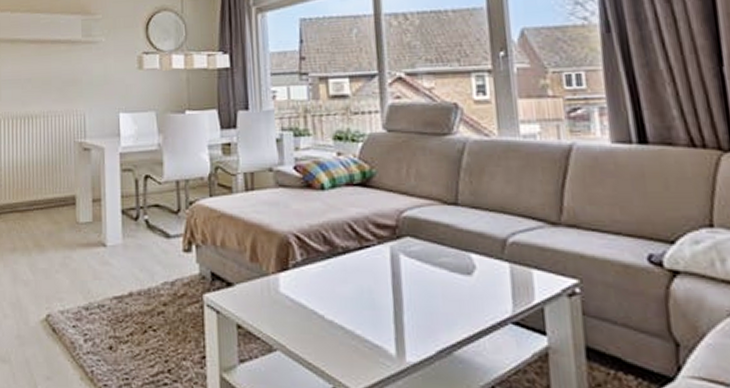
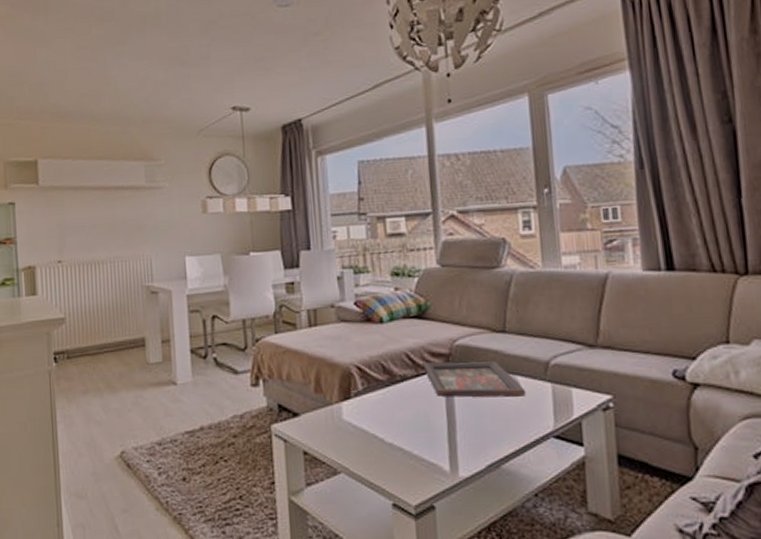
decorative tray: none [367,235,481,276] -> present [423,361,526,398]

